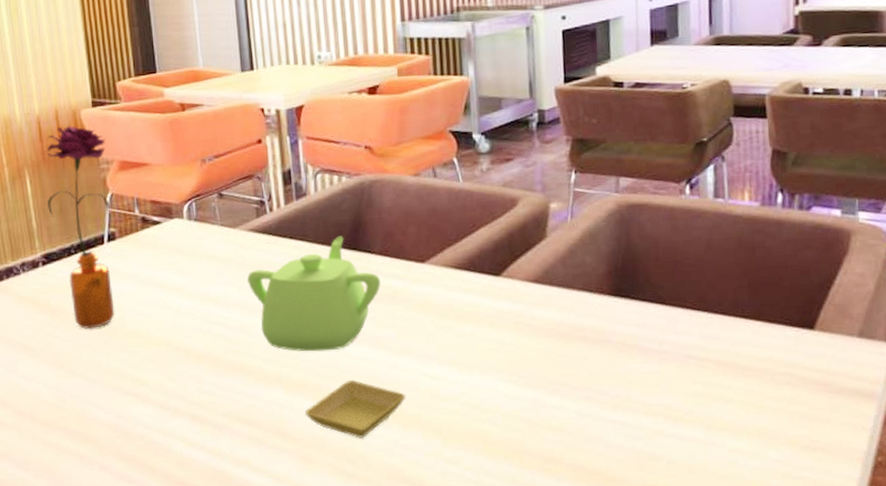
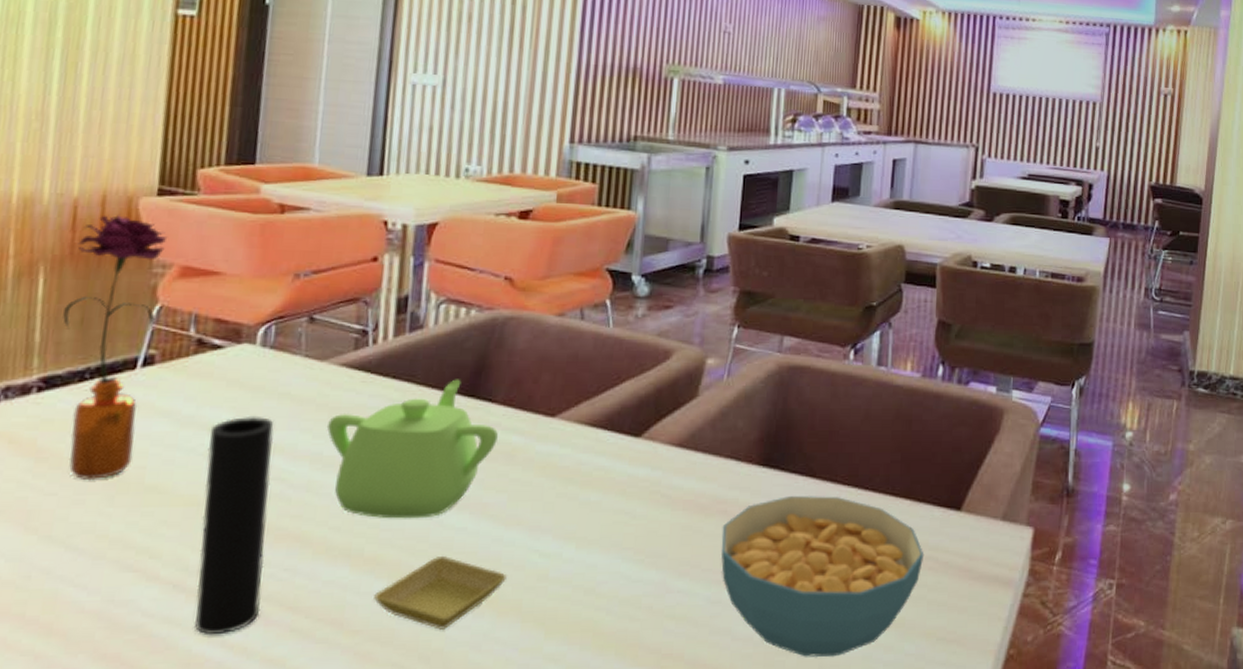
cup: none [164,274,225,441] -> present [194,415,274,634]
cereal bowl: none [583,320,781,463] -> present [721,496,925,658]

